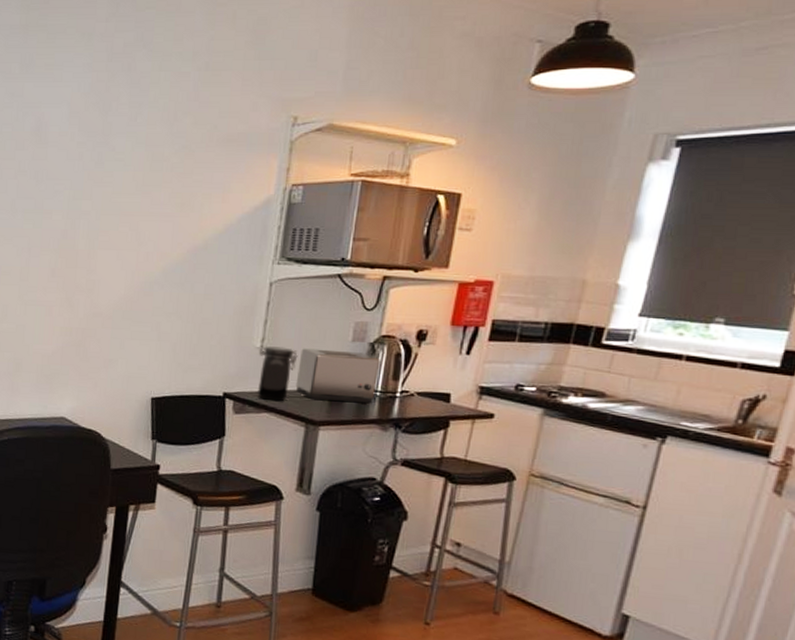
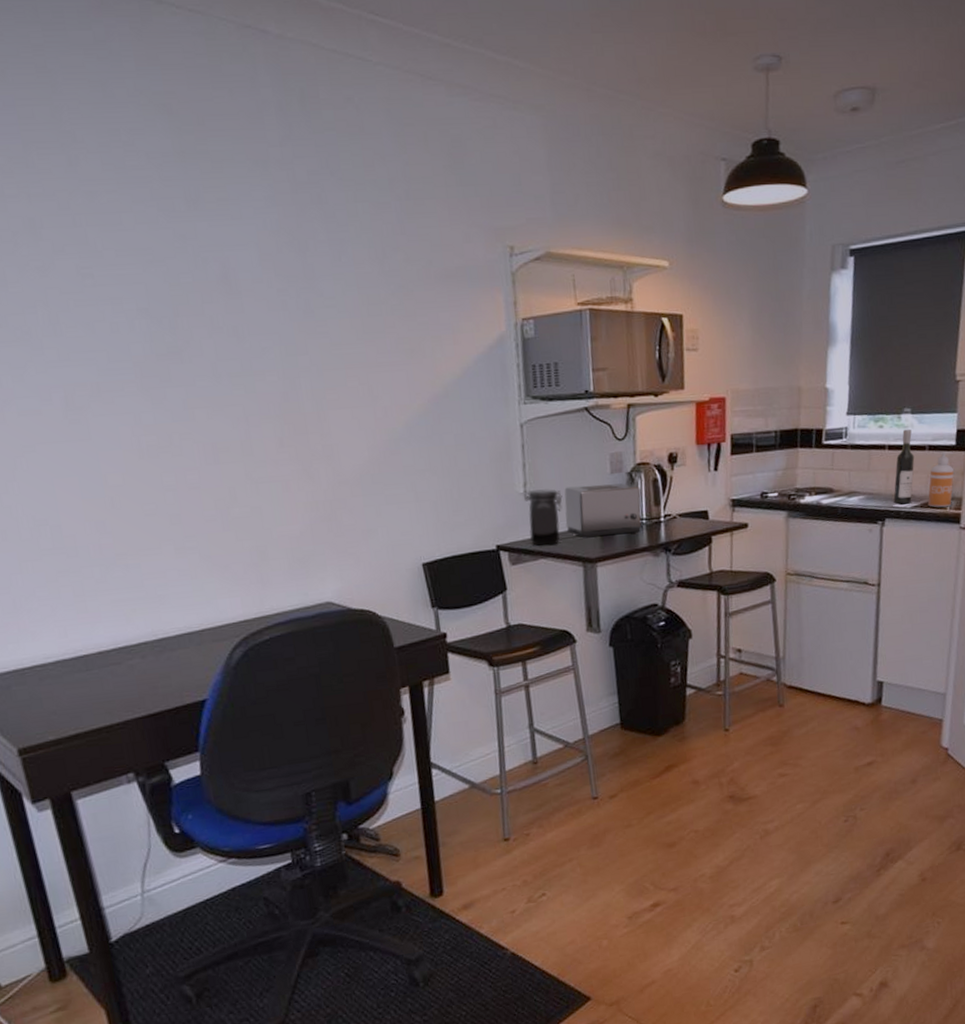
bottle: none [682,341,721,424] -> present [893,429,915,505]
soap dispenser: none [727,372,775,436] -> present [927,451,955,508]

